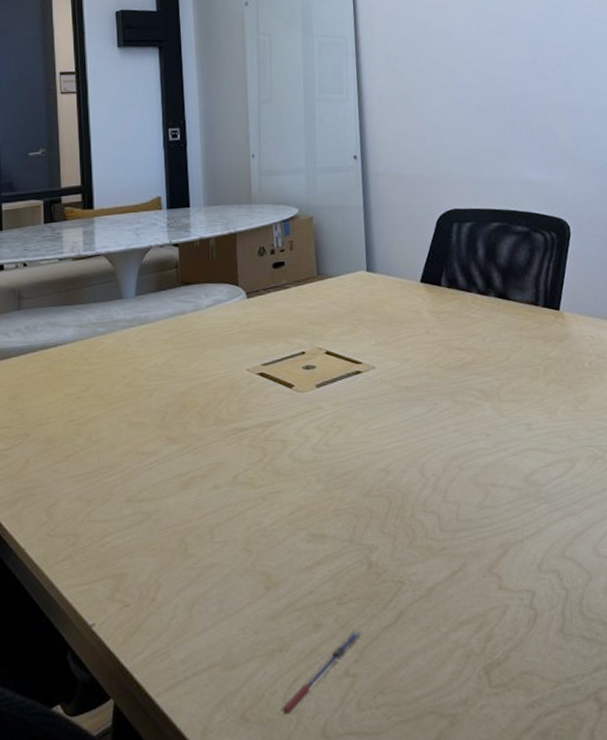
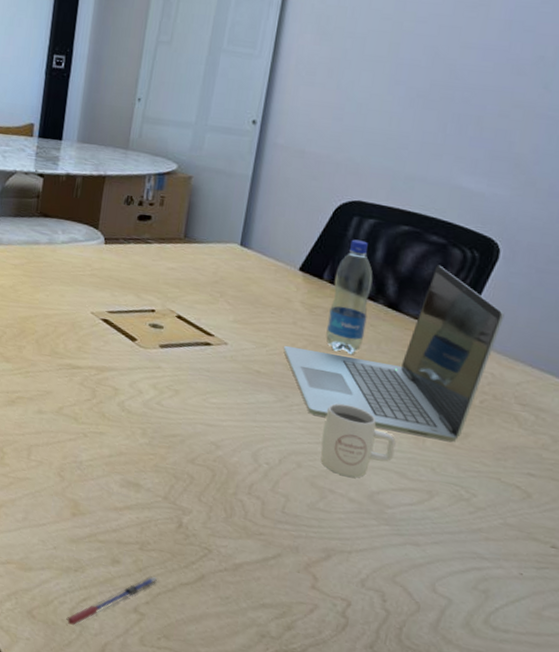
laptop: none [423,250,588,415] -> present [283,265,505,442]
bottle: none [450,243,487,350] -> present [326,239,374,355]
mug: none [472,396,536,467] -> present [320,403,396,478]

